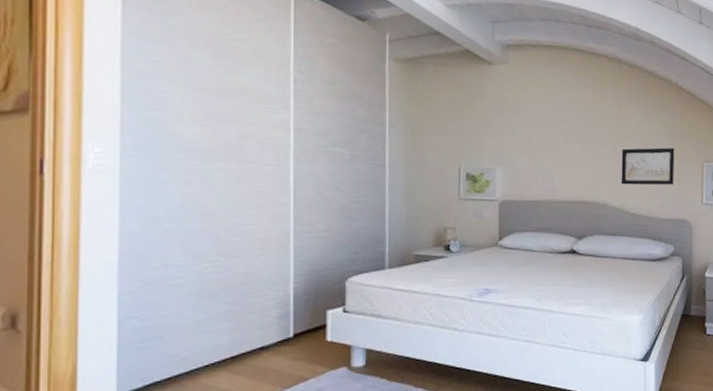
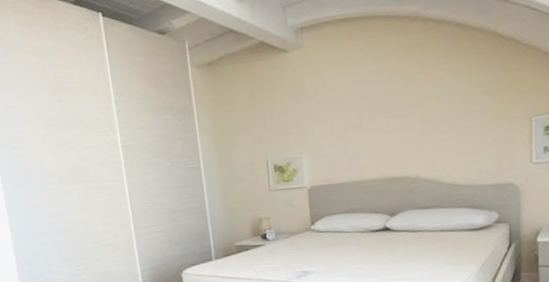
wall art: present [621,147,675,185] -> none [432,106,495,155]

